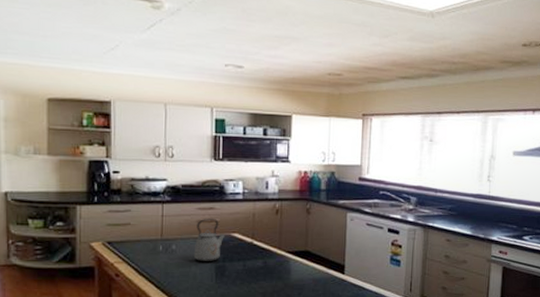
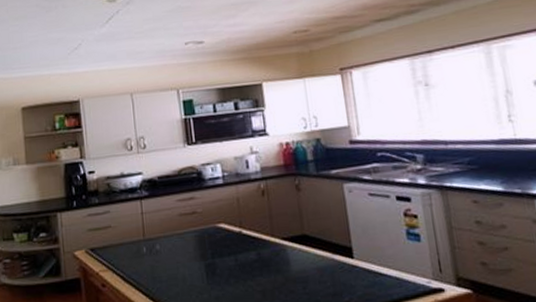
kettle: present [193,218,226,262] -> none [178,209,211,261]

